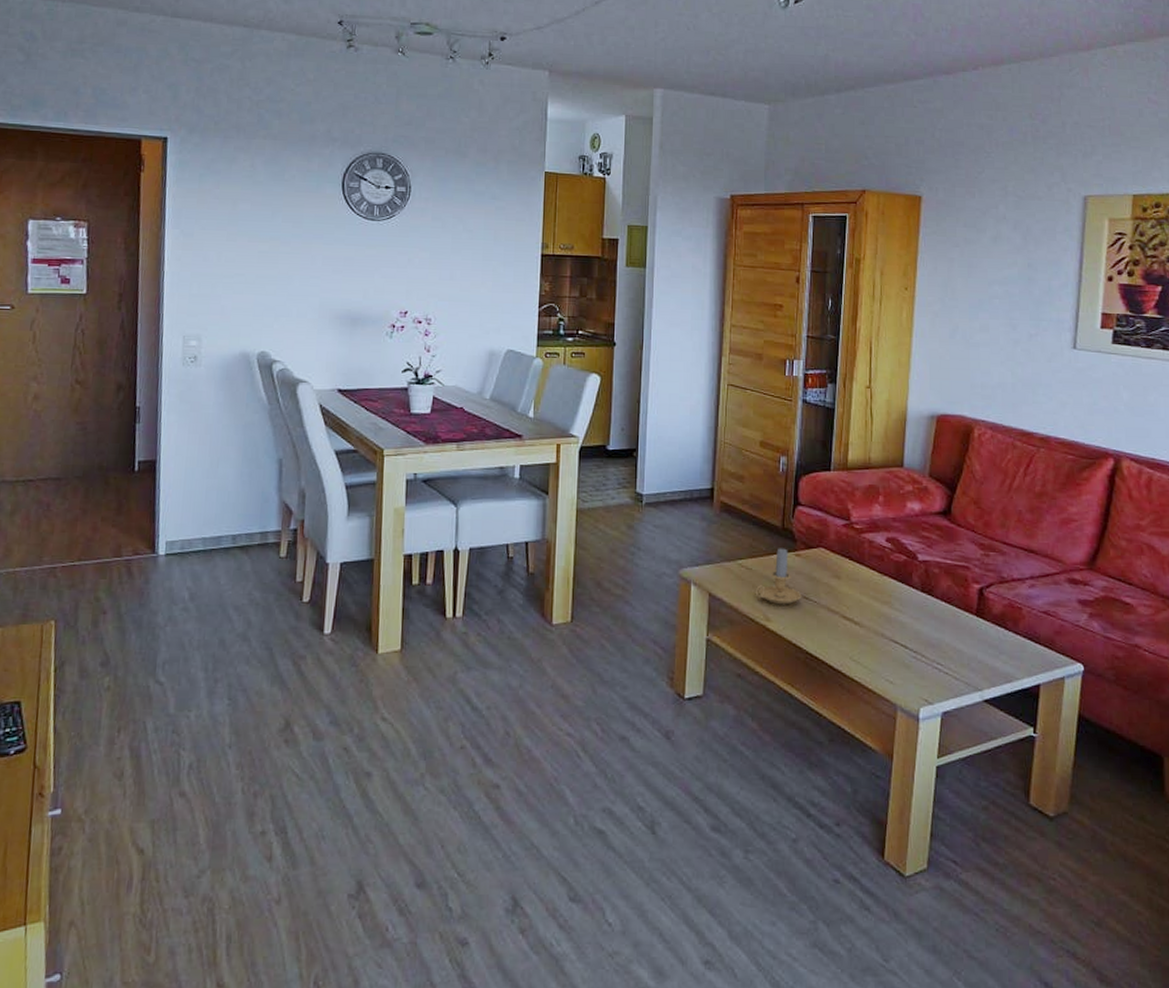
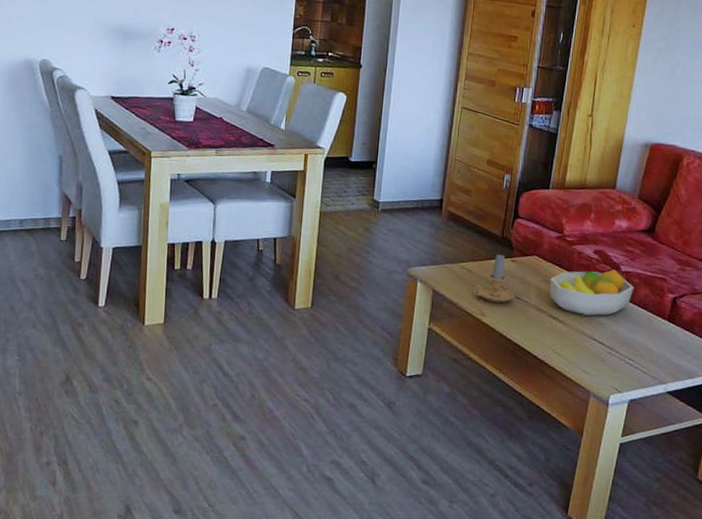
fruit bowl: none [841,559,935,614] -> present [549,269,634,316]

